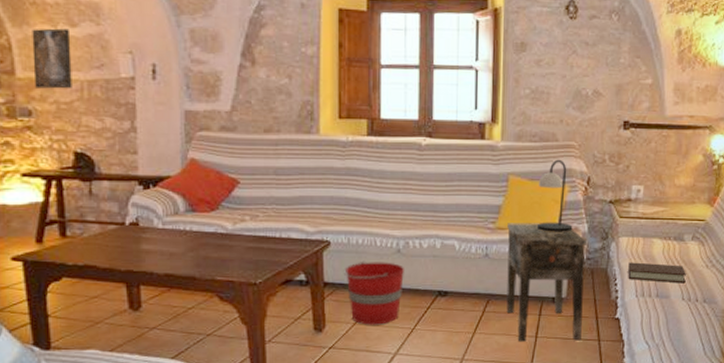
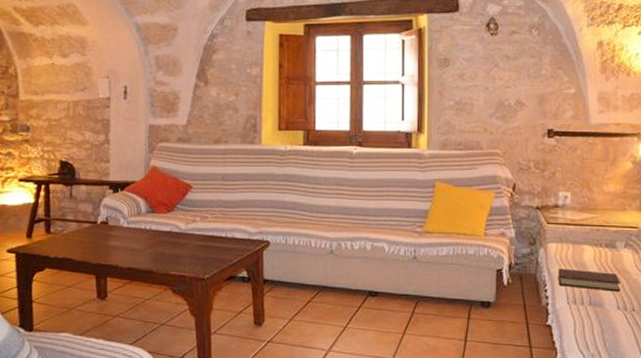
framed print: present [32,28,72,89] -> none [32,59,62,109]
bucket: present [343,260,404,325] -> none [281,260,337,322]
side table: present [506,223,588,342] -> none [435,227,515,346]
table lamp: present [536,159,573,232] -> none [463,166,500,237]

